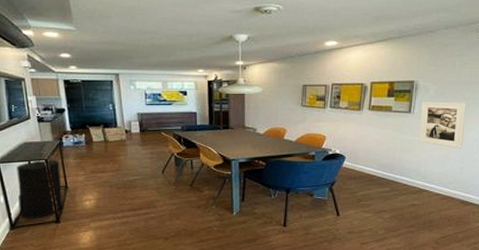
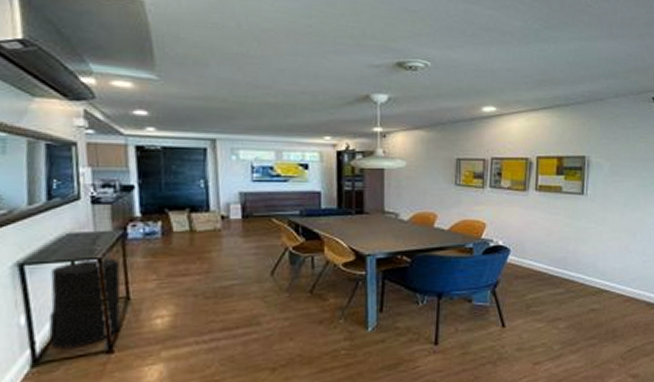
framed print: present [418,101,466,148] -> none [594,181,644,238]

